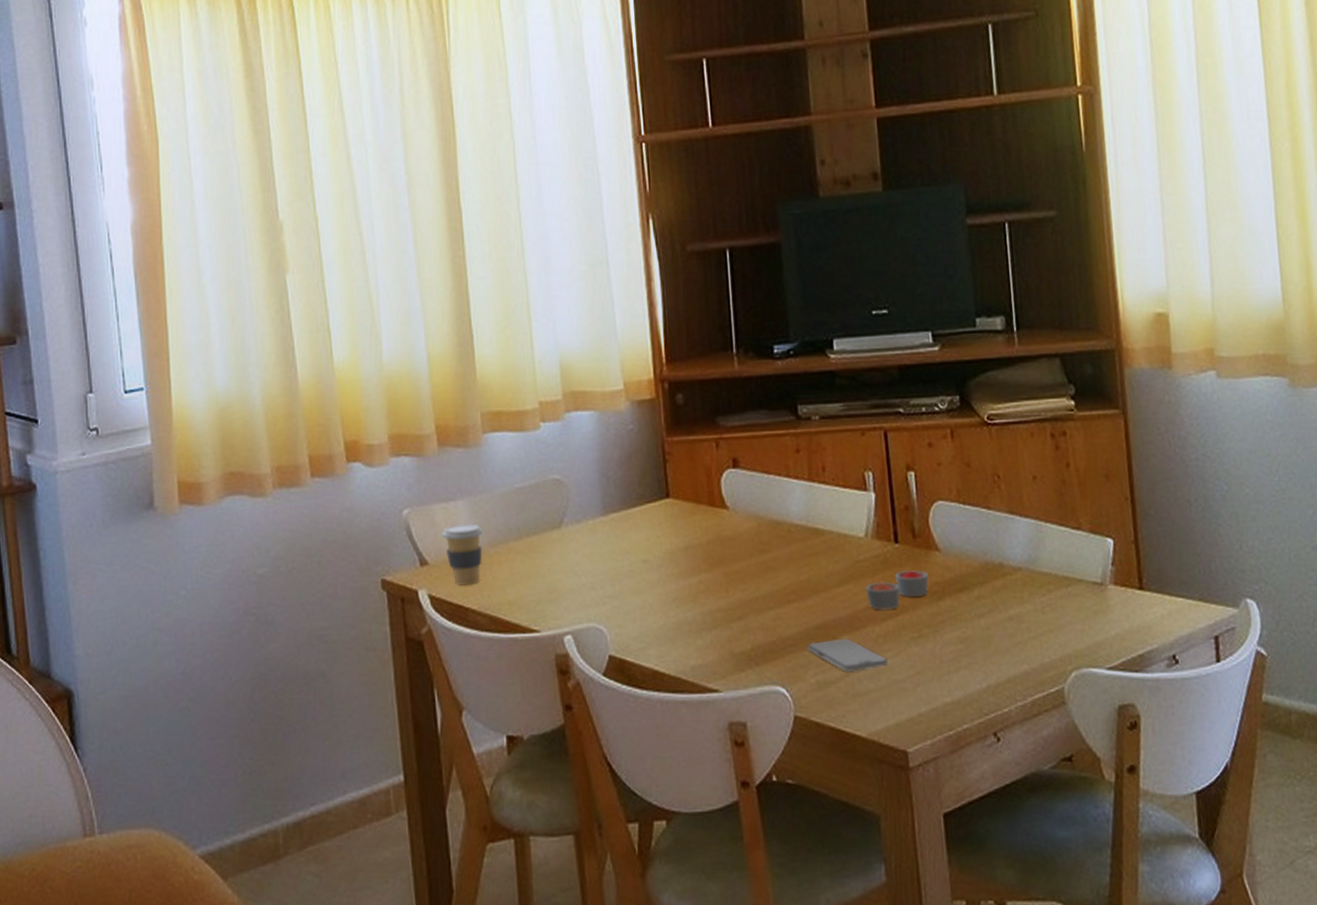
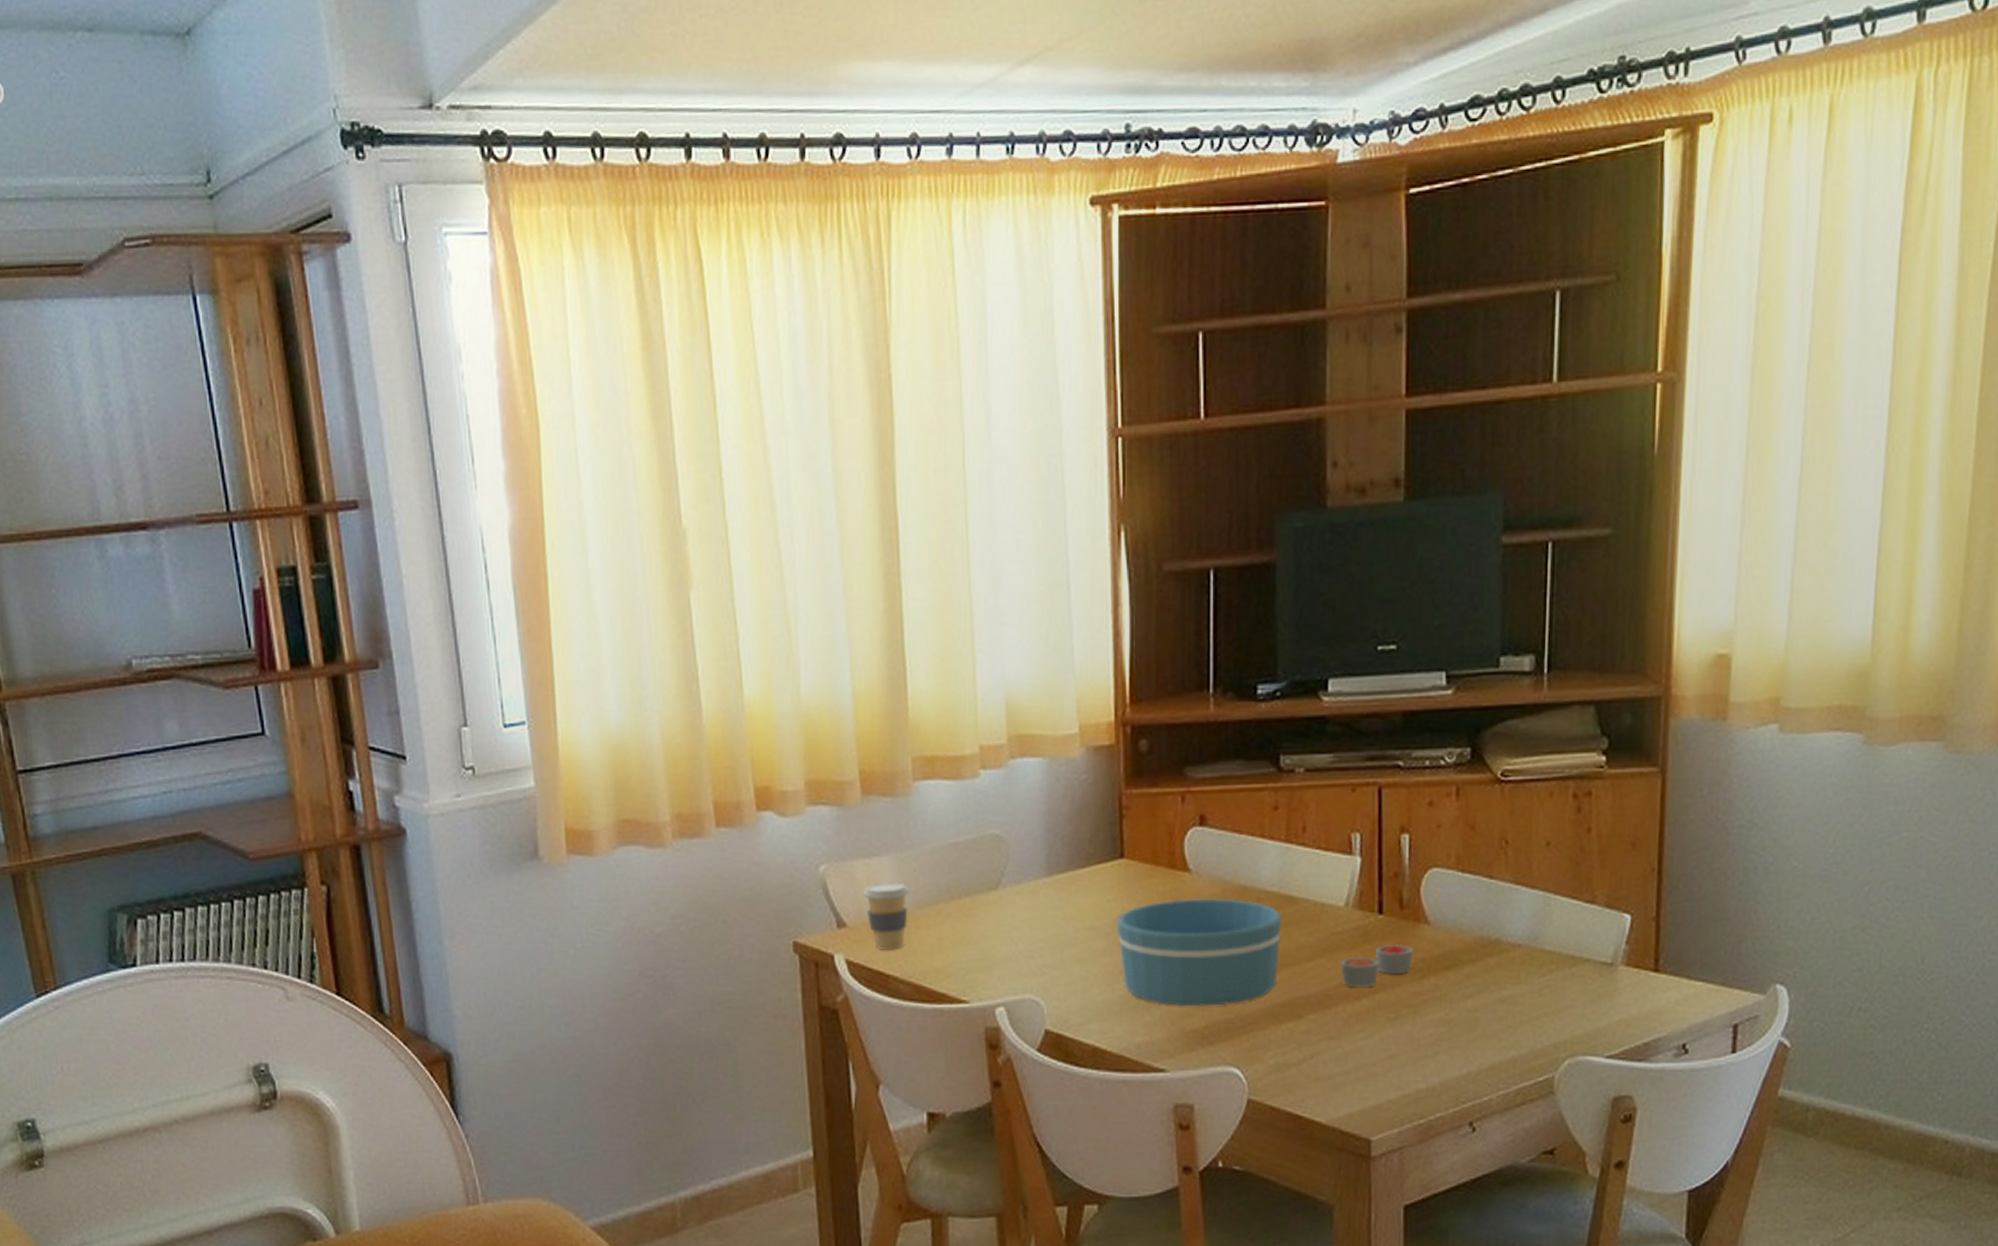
bowl: none [666,531,812,631] -> present [1116,898,1283,1007]
smartphone: present [808,638,888,672] -> none [1269,1017,1358,1054]

